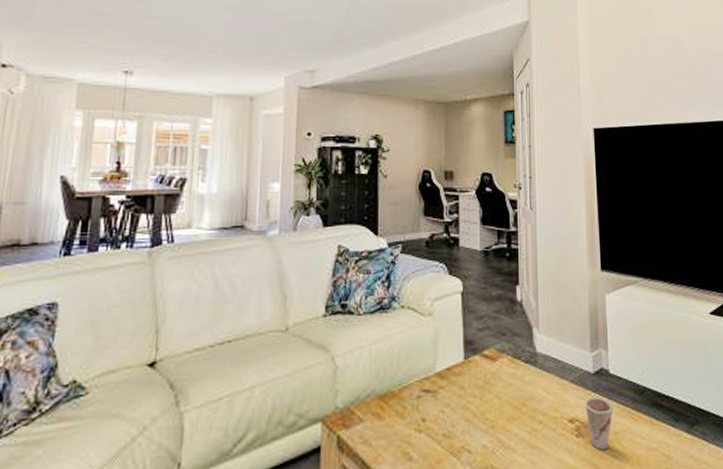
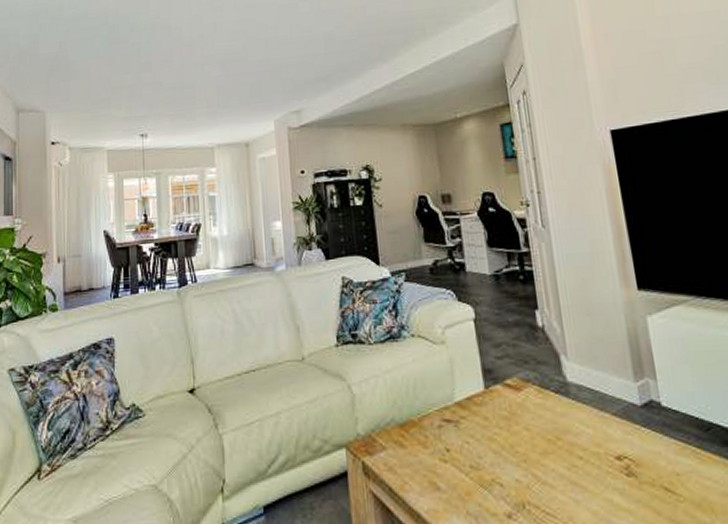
cup: present [585,396,615,450] -> none [633,431,673,493]

